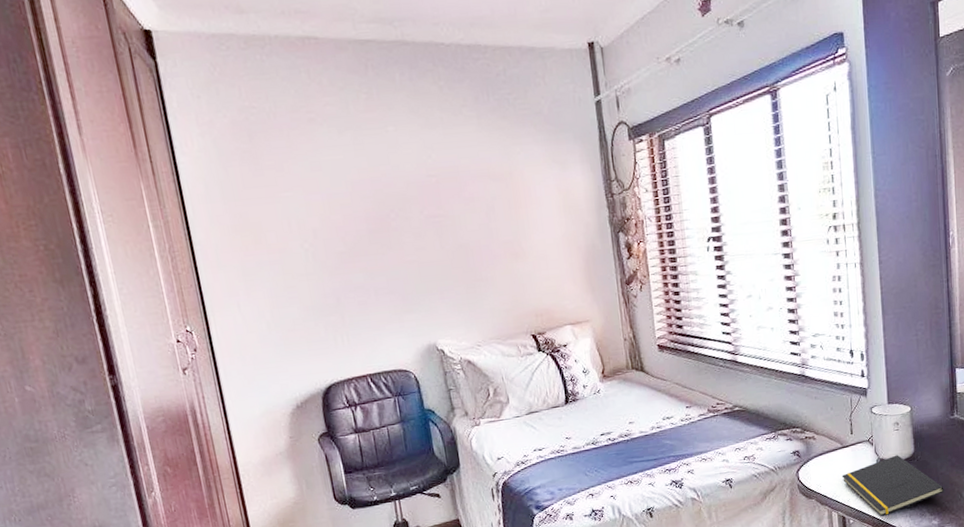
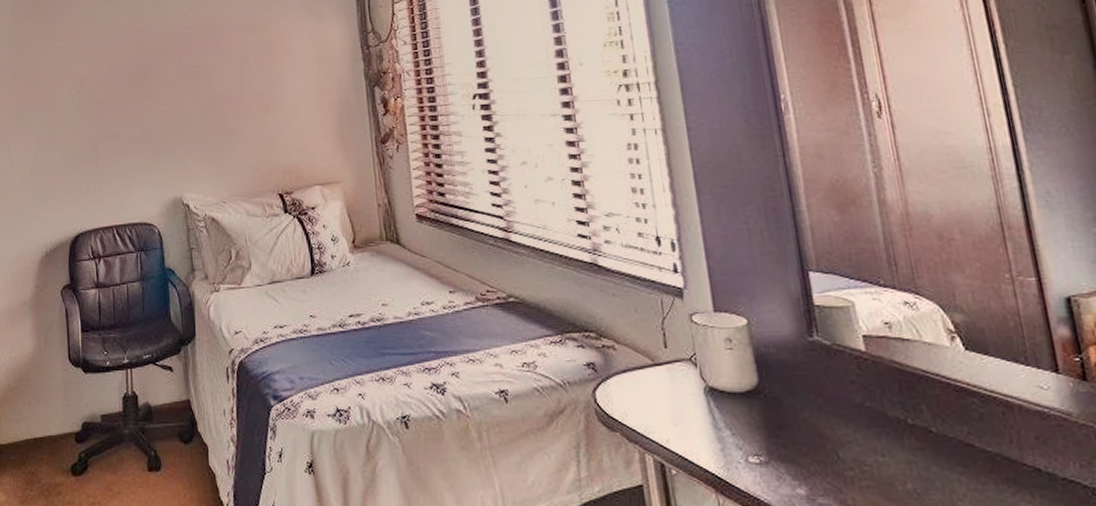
notepad: present [841,455,944,516] -> none [655,384,810,470]

